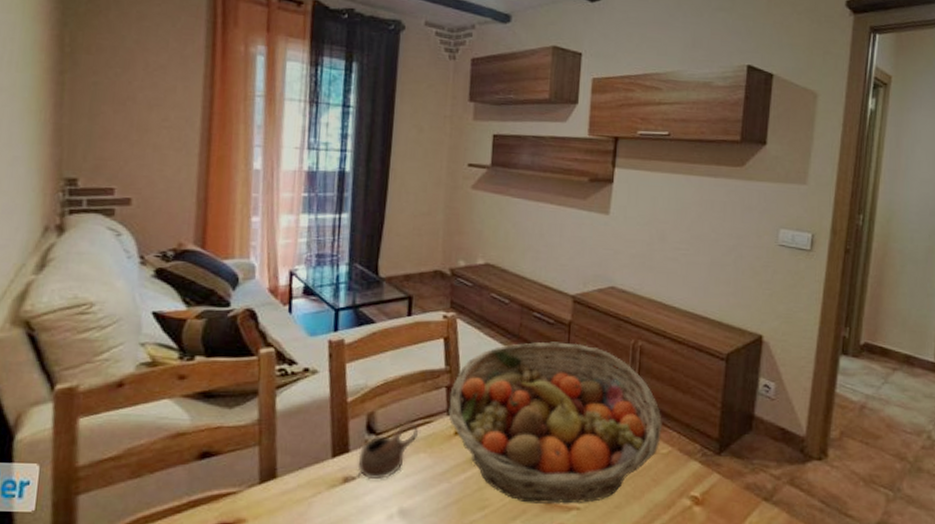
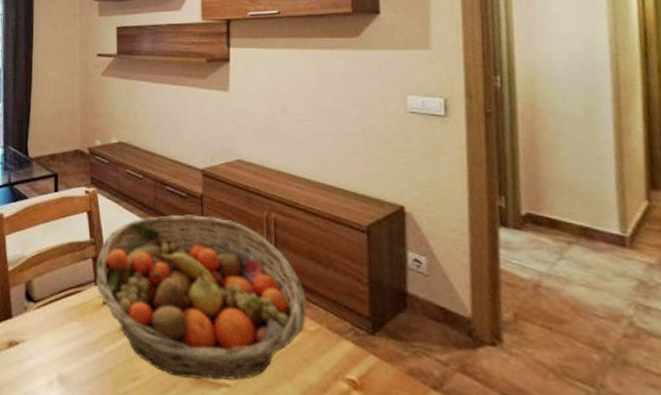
cup: present [357,422,419,480] -> none [20,290,71,346]

